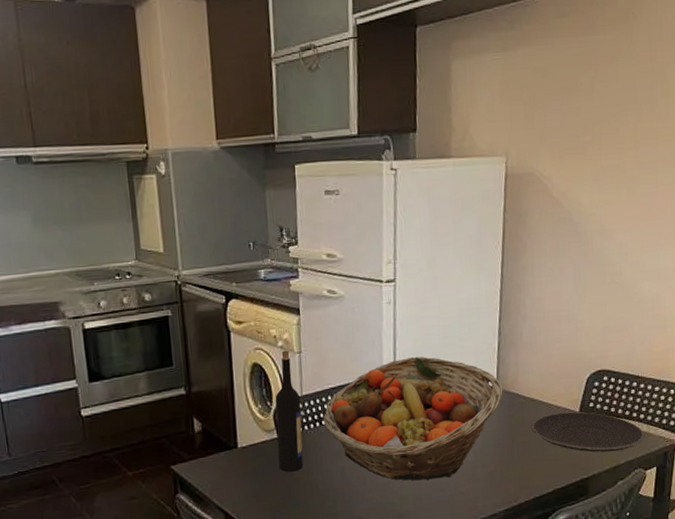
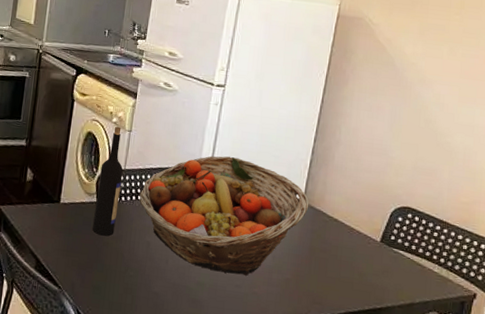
plate: present [531,411,645,452] -> none [331,237,443,289]

